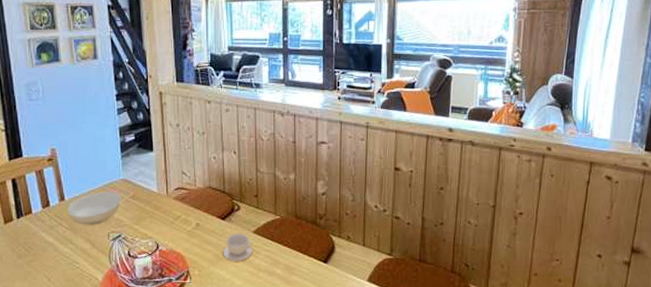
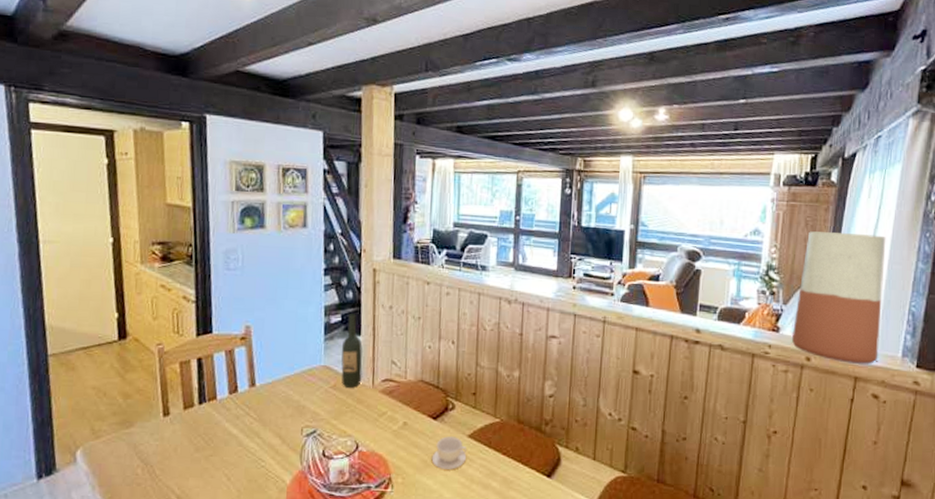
bowl: present [67,192,121,225] -> none [257,379,320,417]
wine bottle: none [137,133,157,197] -> present [341,313,363,388]
vase: none [533,35,618,151] -> present [791,231,886,364]

